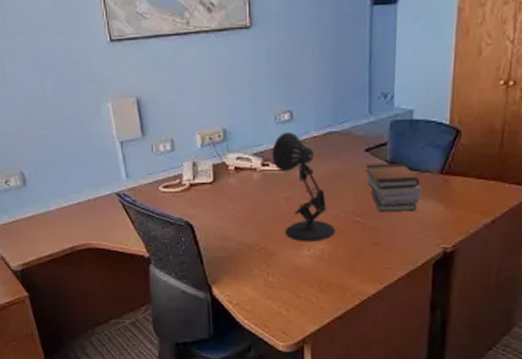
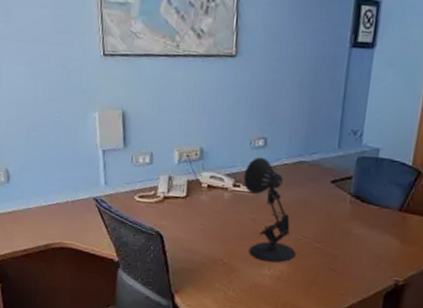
book stack: present [366,162,422,211] -> none [329,194,380,244]

